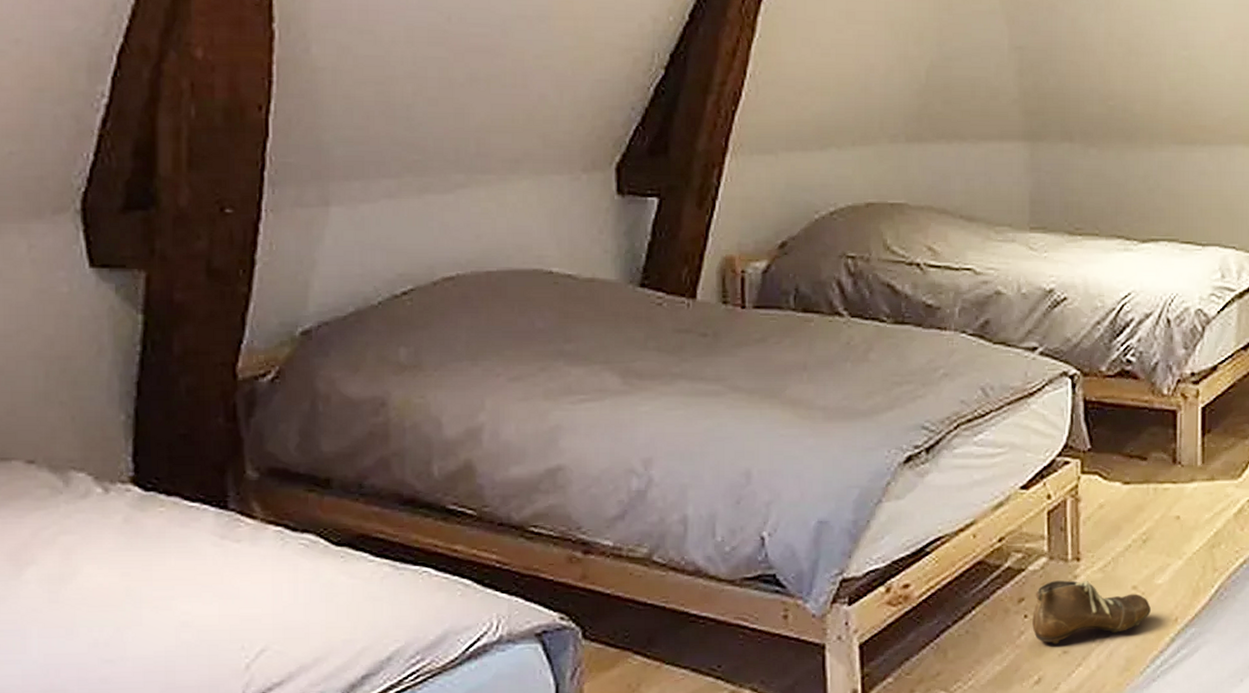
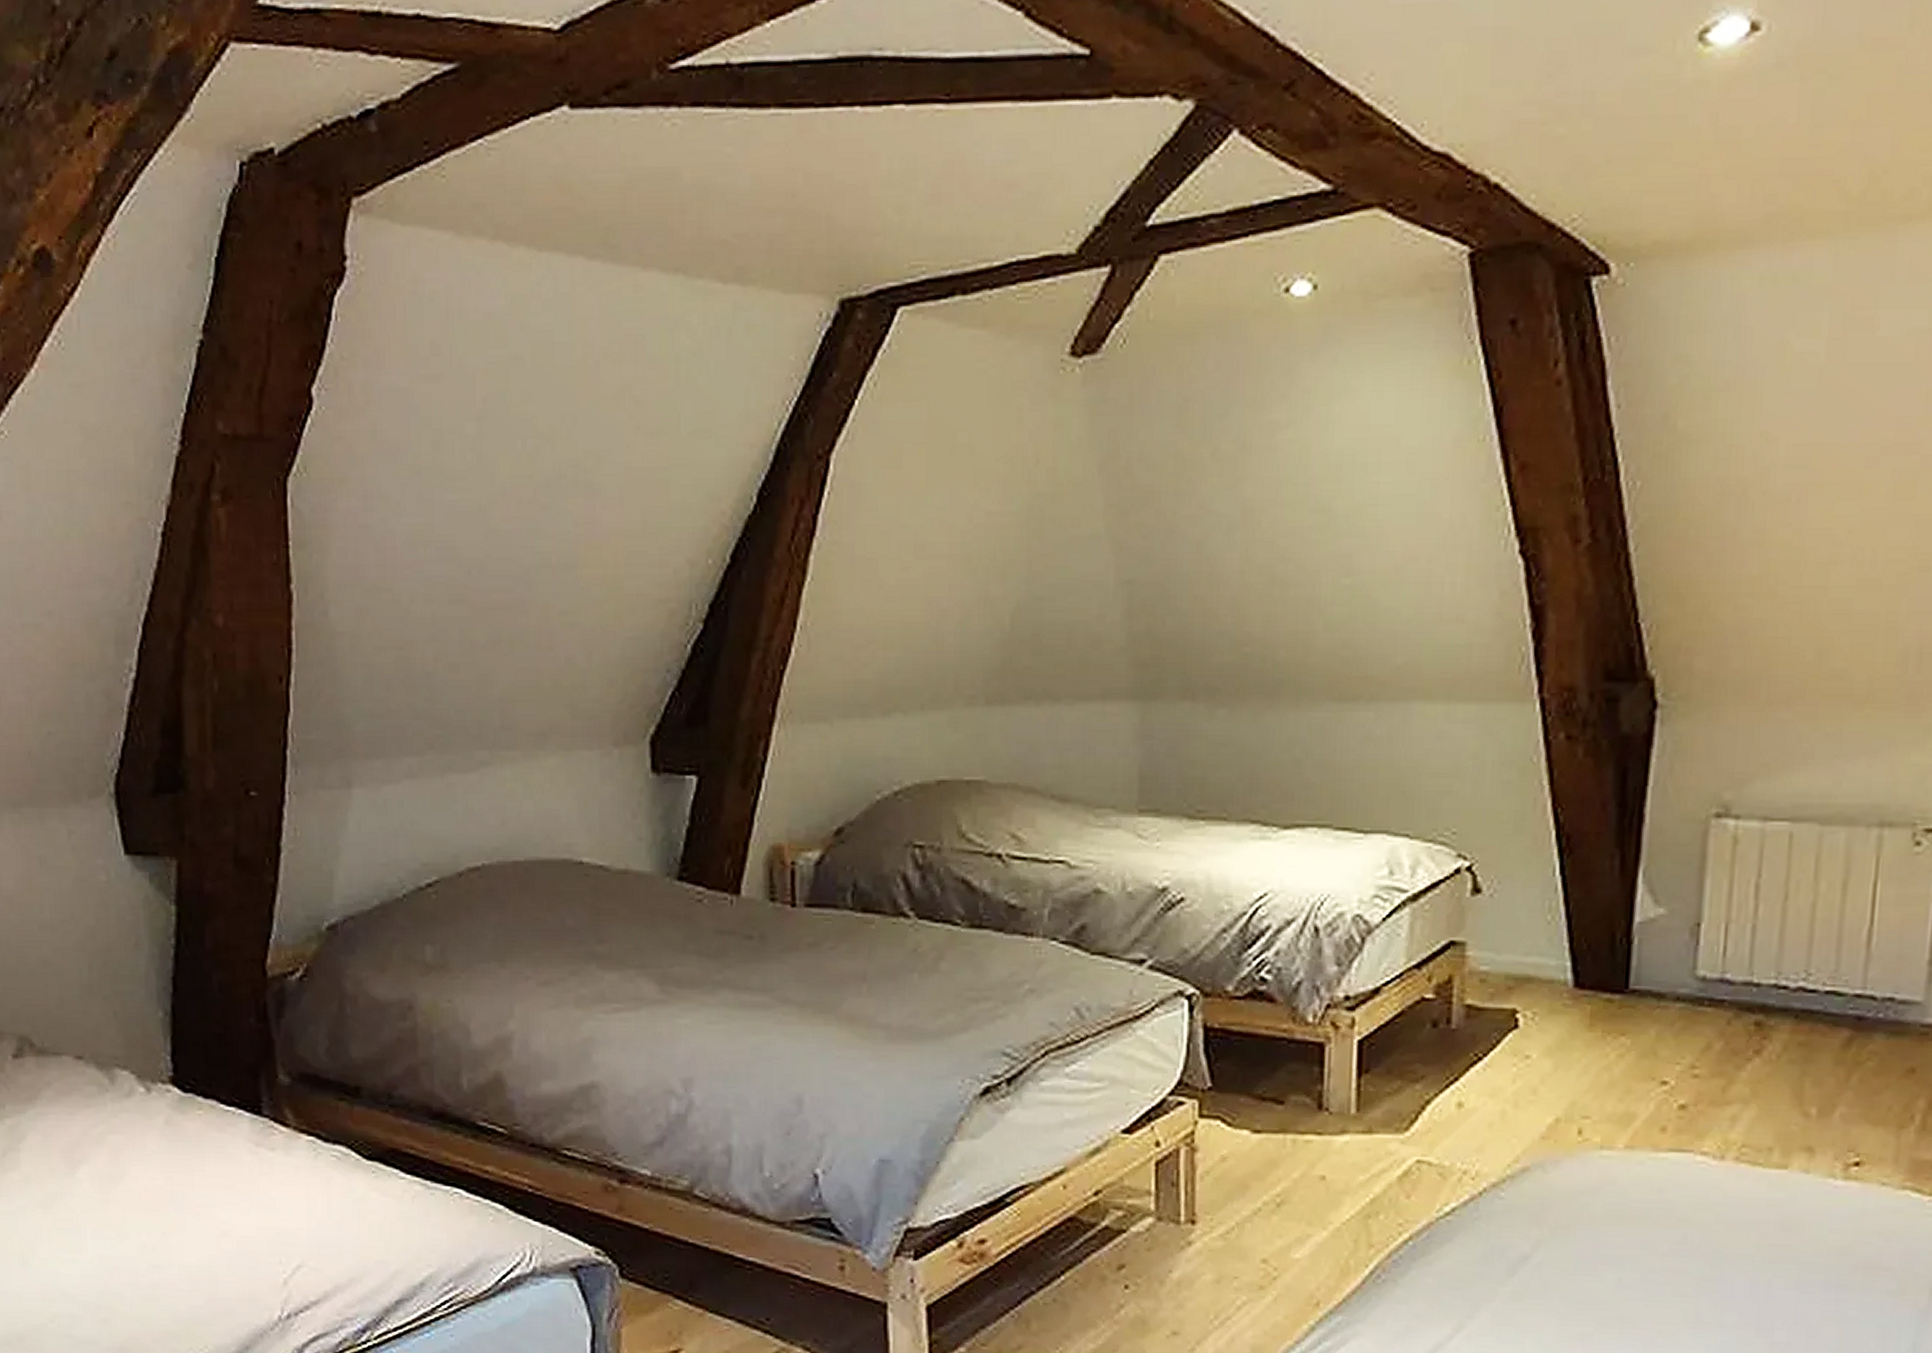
boot: present [1032,580,1151,645] -> none [1134,1246,1285,1323]

